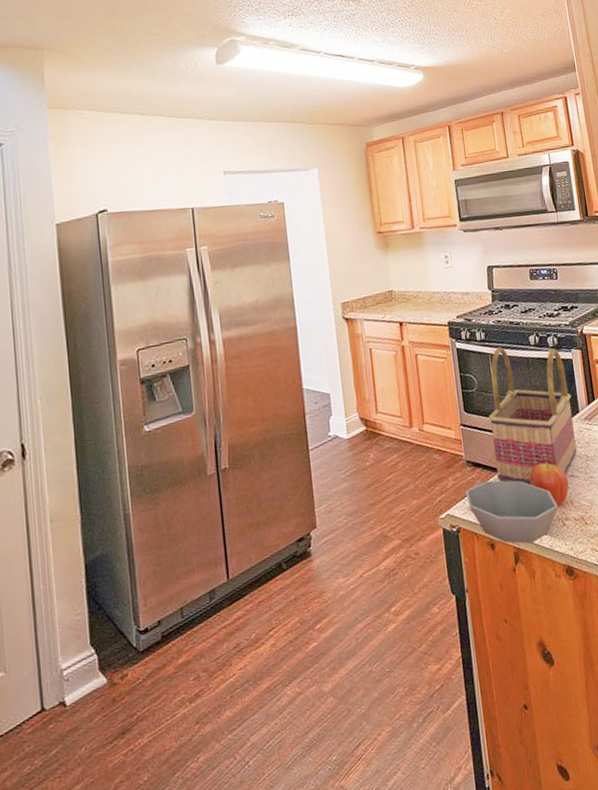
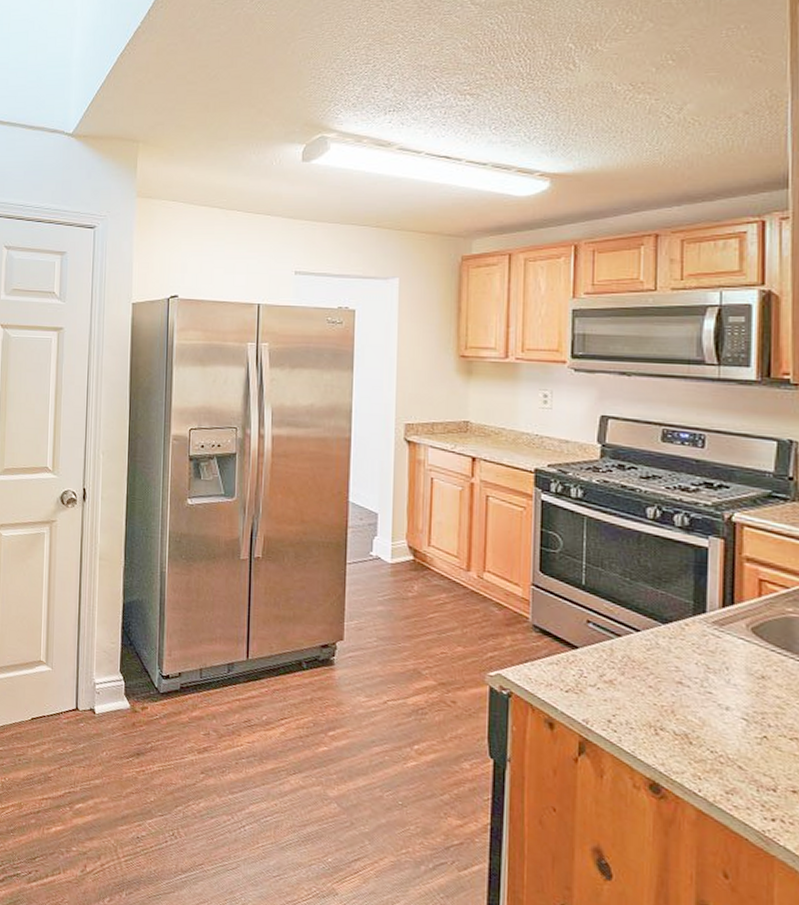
bowl: present [465,480,558,544] -> none [525,653,652,740]
basket: present [488,346,577,486] -> none [570,510,698,679]
fruit: present [529,461,569,507] -> none [616,654,673,712]

